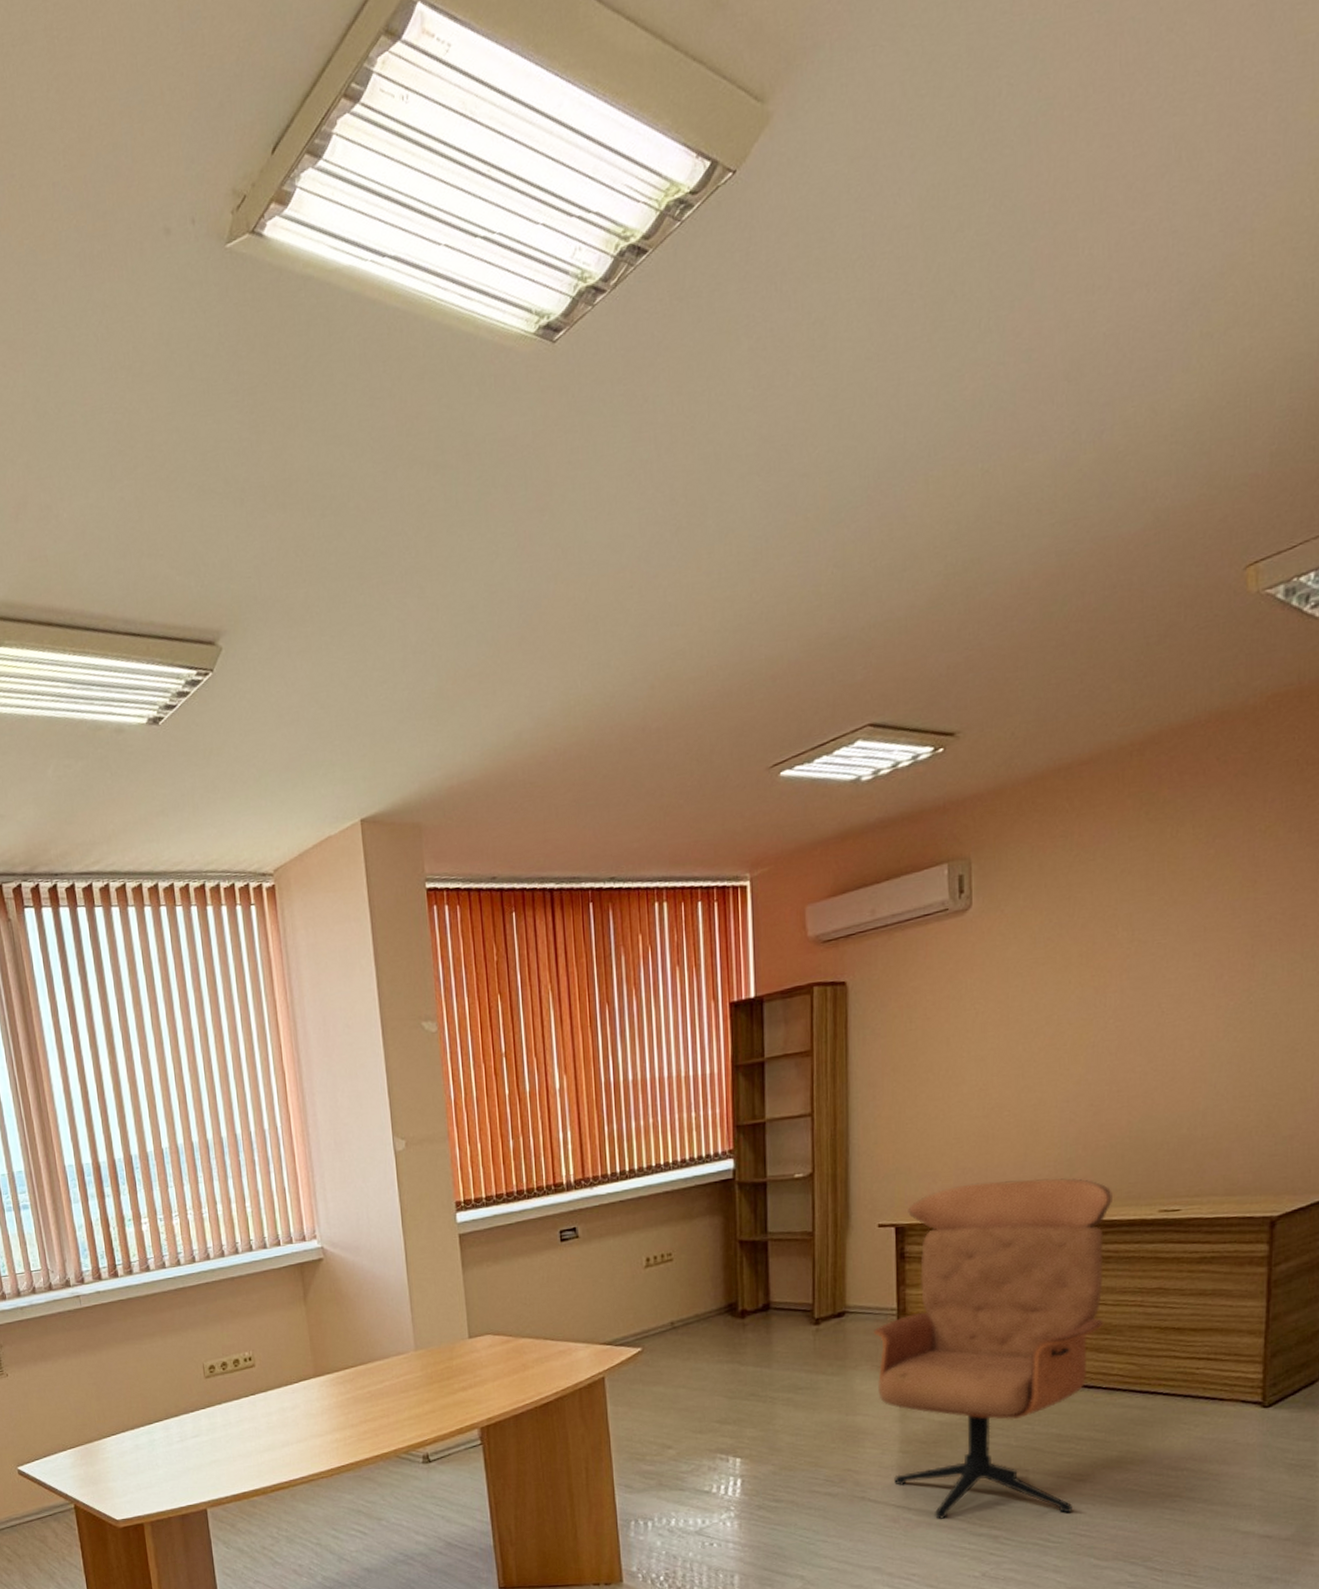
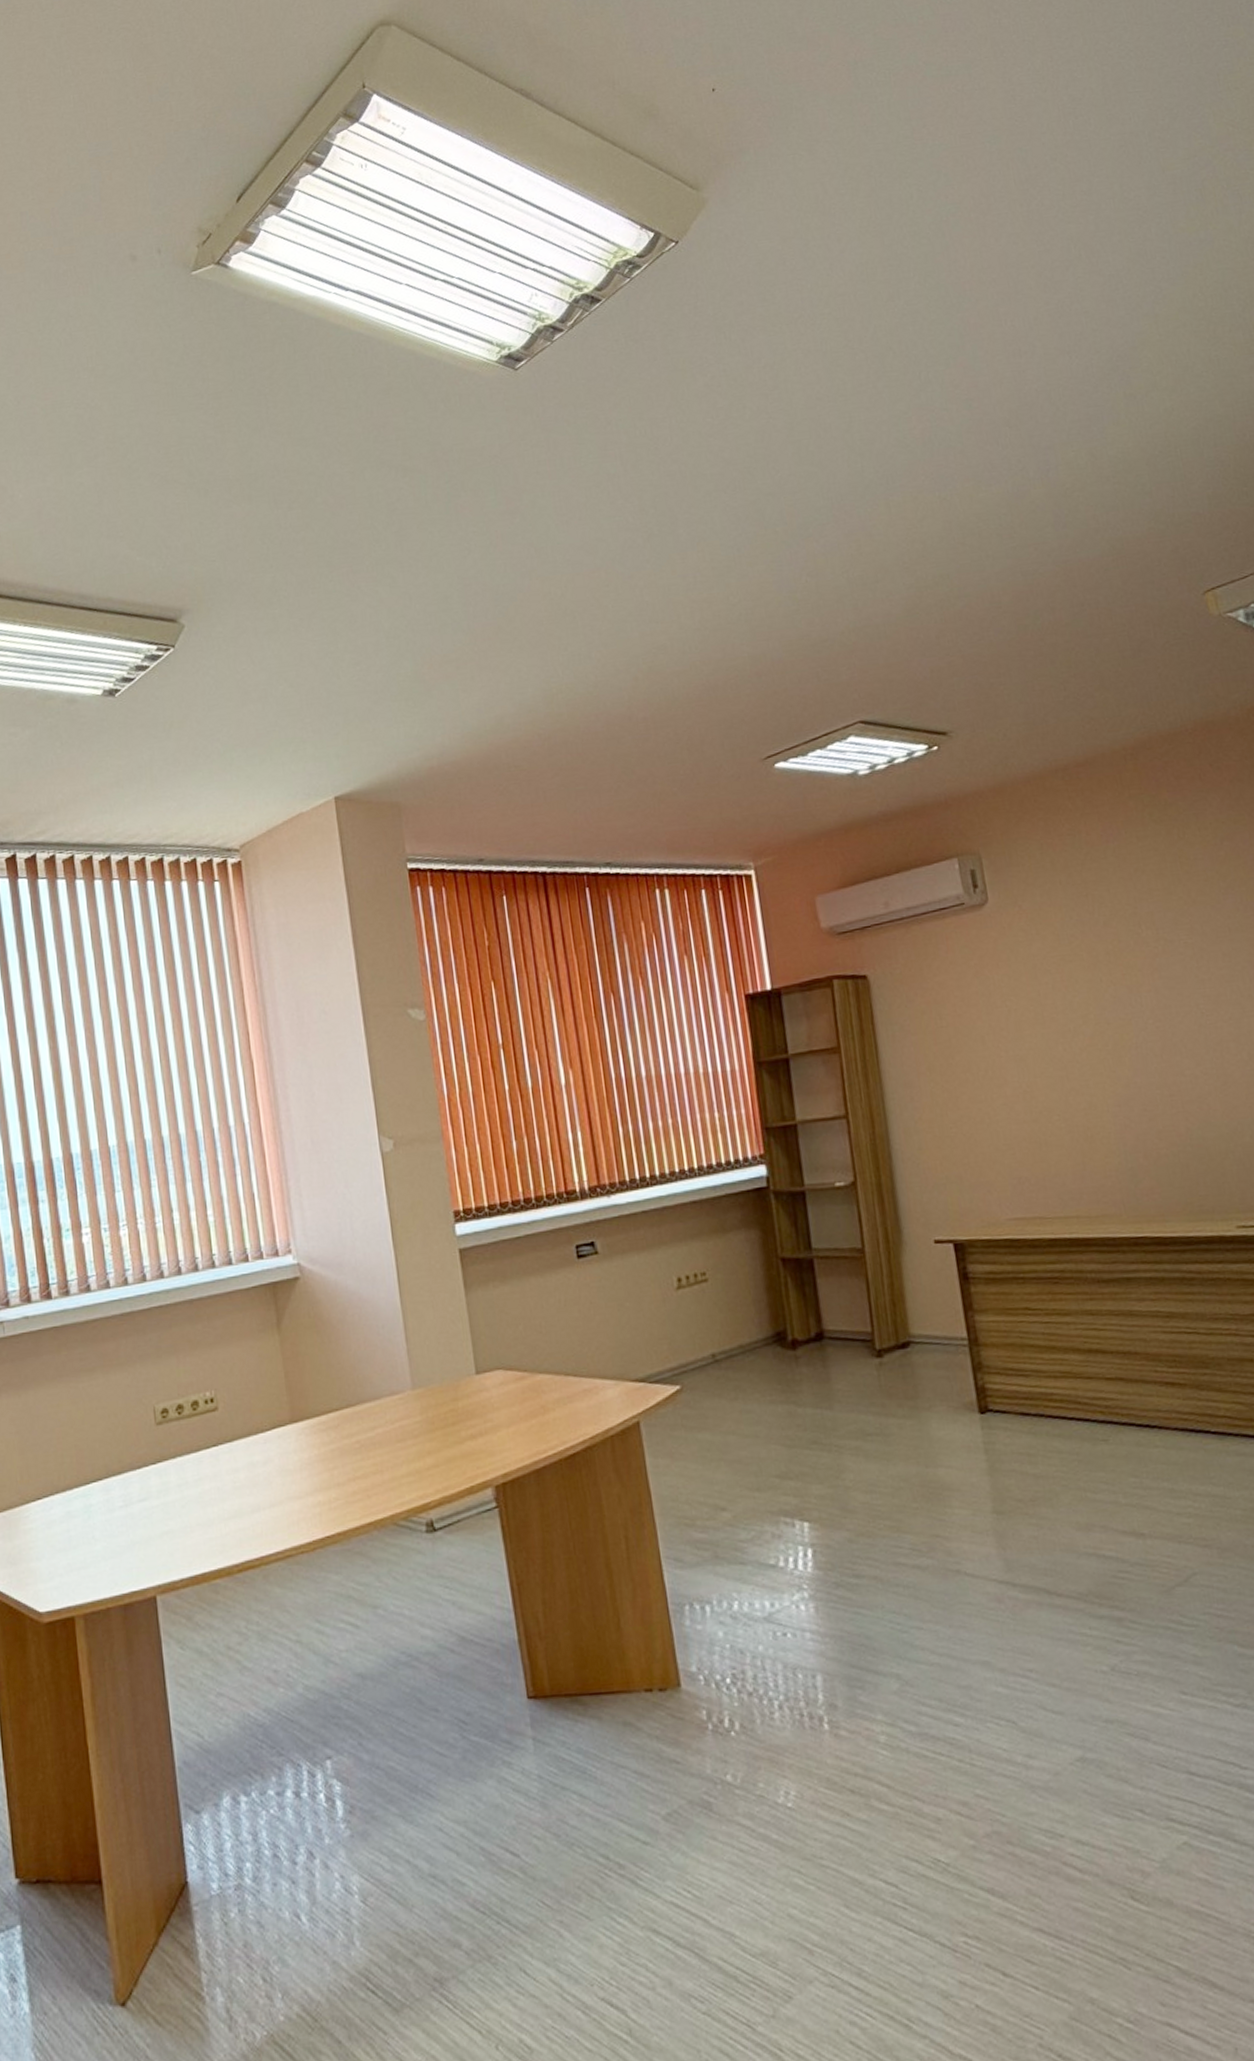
office chair: present [873,1178,1112,1519] -> none [943,1189,1203,1598]

